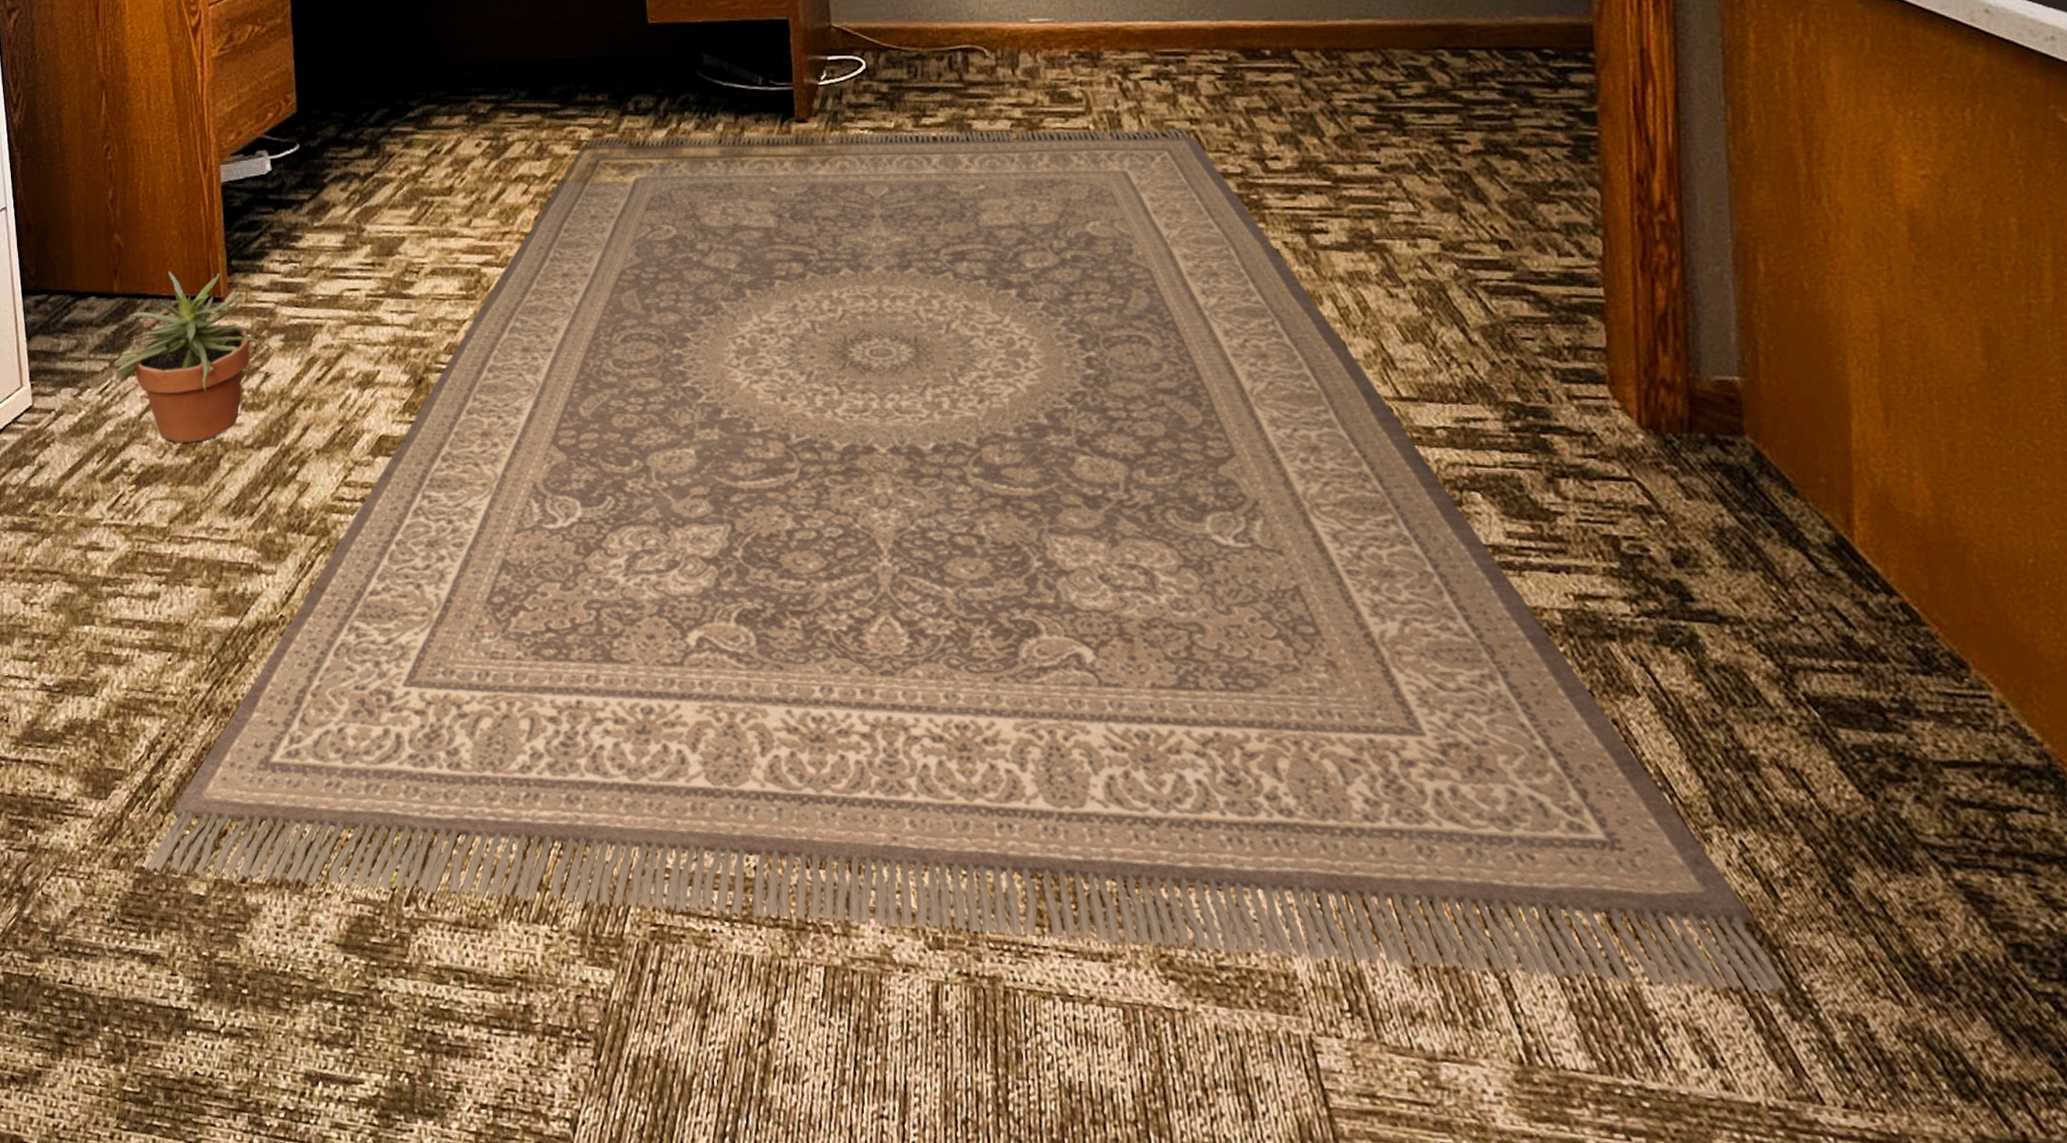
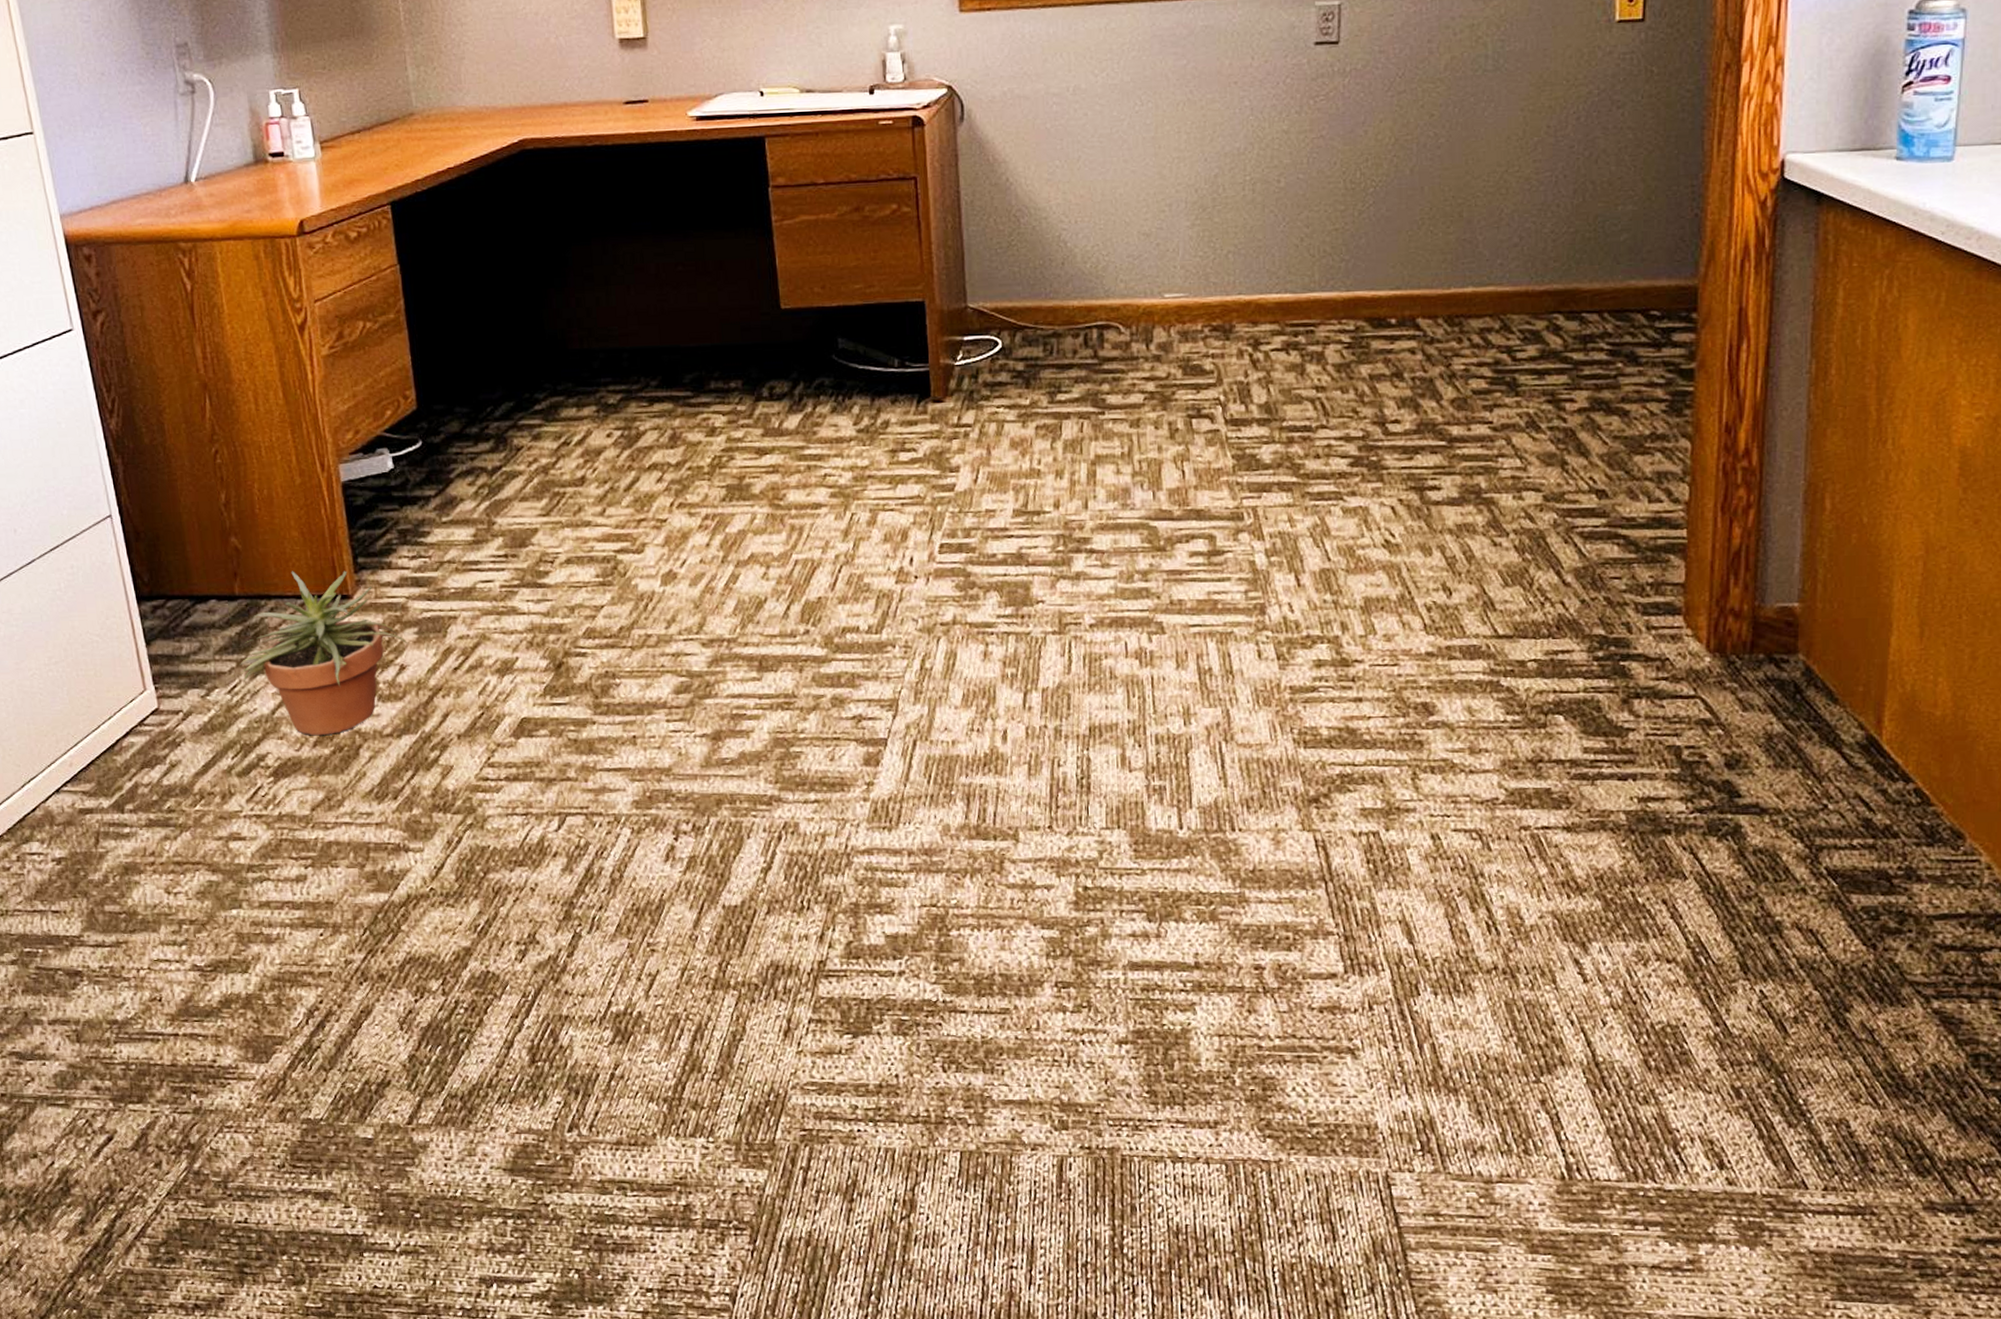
rug: present [144,127,1790,995] -> none [310,395,1790,1123]

